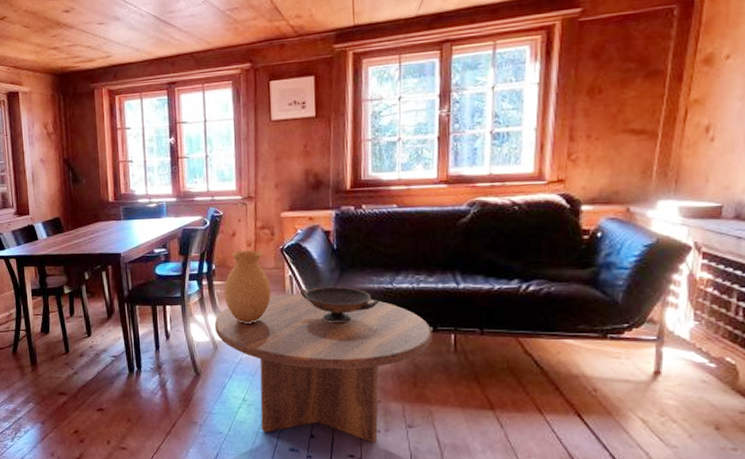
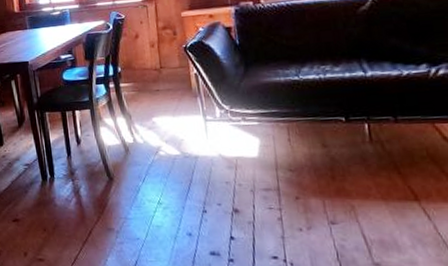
coffee table: present [214,294,433,443] -> none [124,91,346,242]
vase: present [224,250,271,323] -> none [130,51,179,124]
decorative bowl: present [299,286,379,324] -> none [206,81,287,119]

